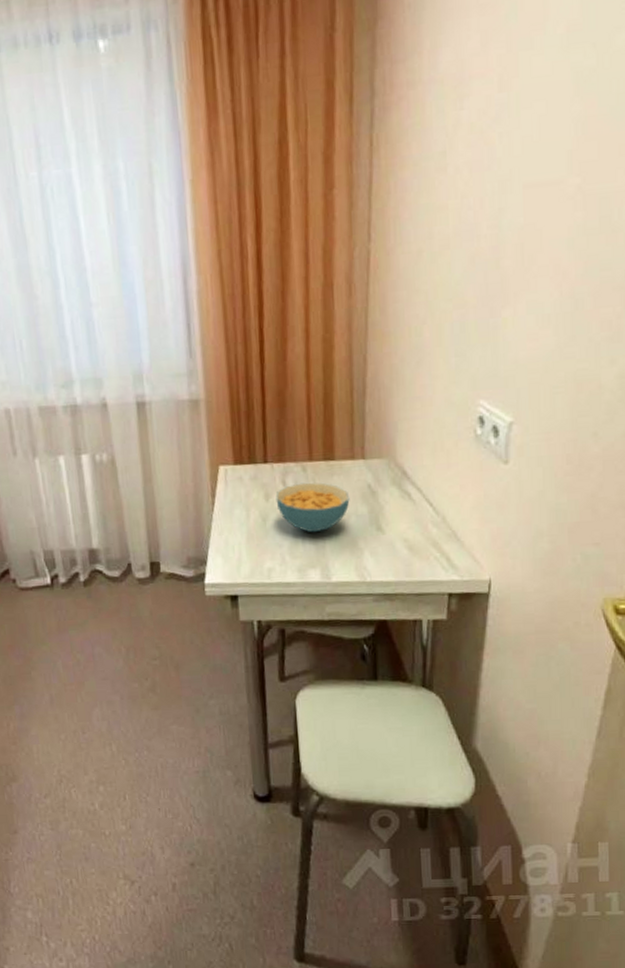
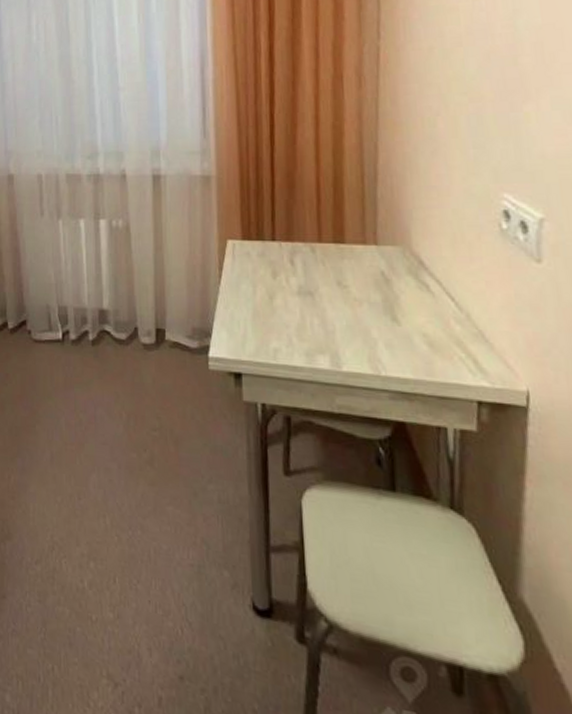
cereal bowl: present [276,482,350,533] -> none [283,263,362,317]

